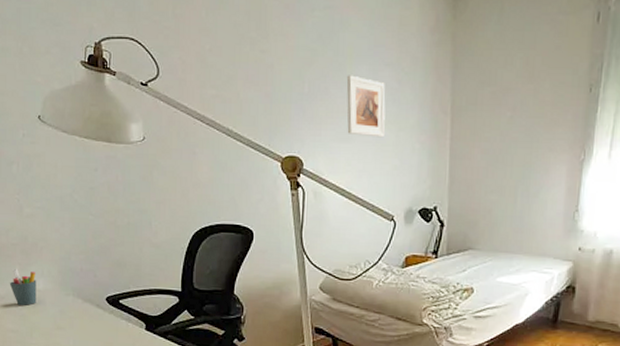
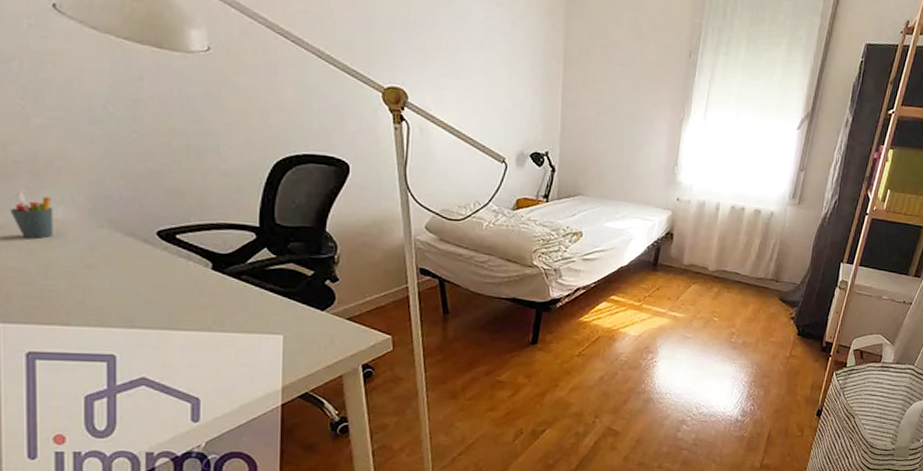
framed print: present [346,75,386,138] -> none [456,9,498,78]

